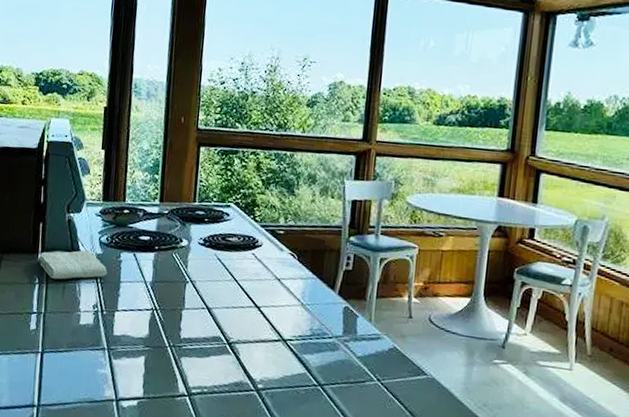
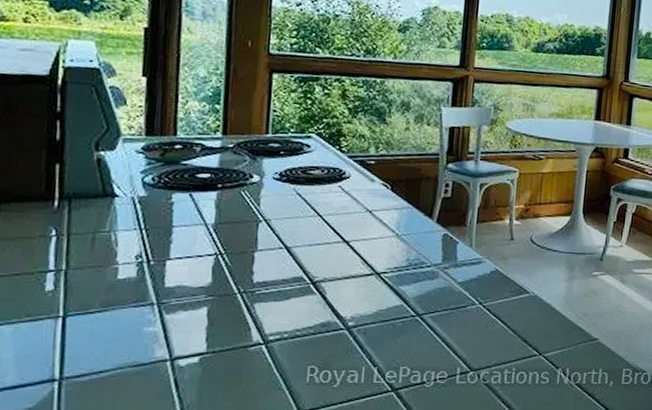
washcloth: present [39,250,108,280] -> none [56,193,155,229]

